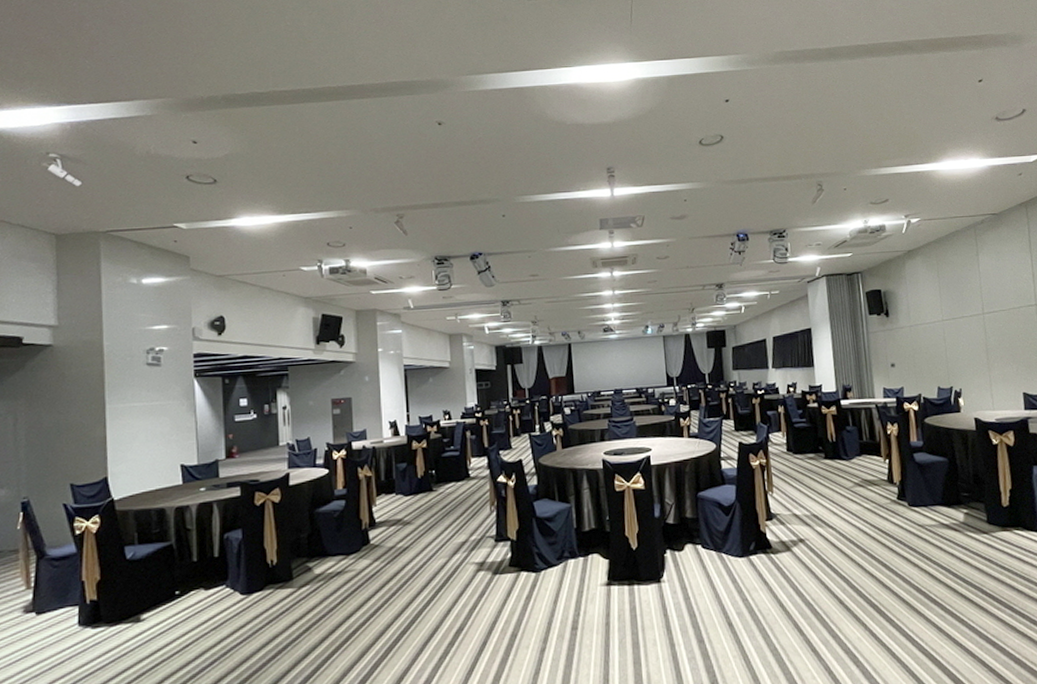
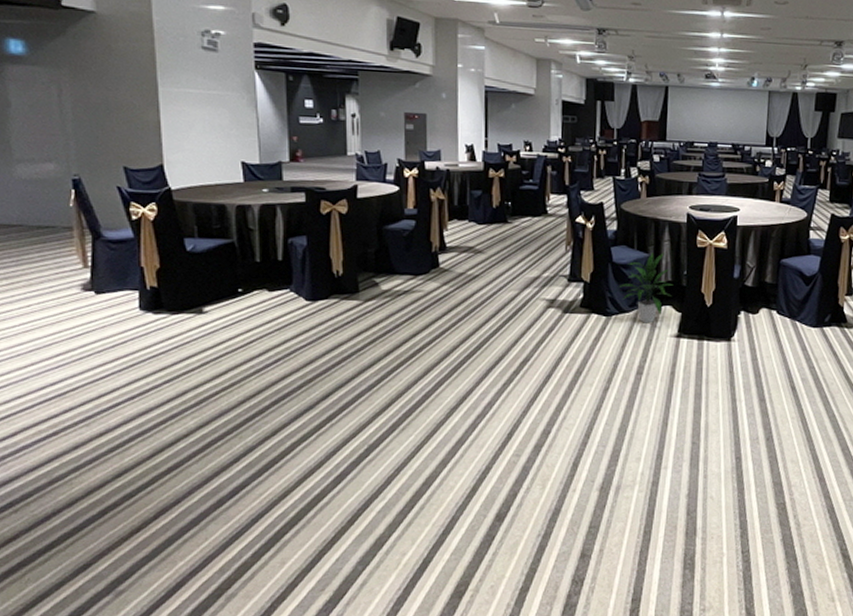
indoor plant: none [546,501,598,575] -> present [620,252,674,323]

